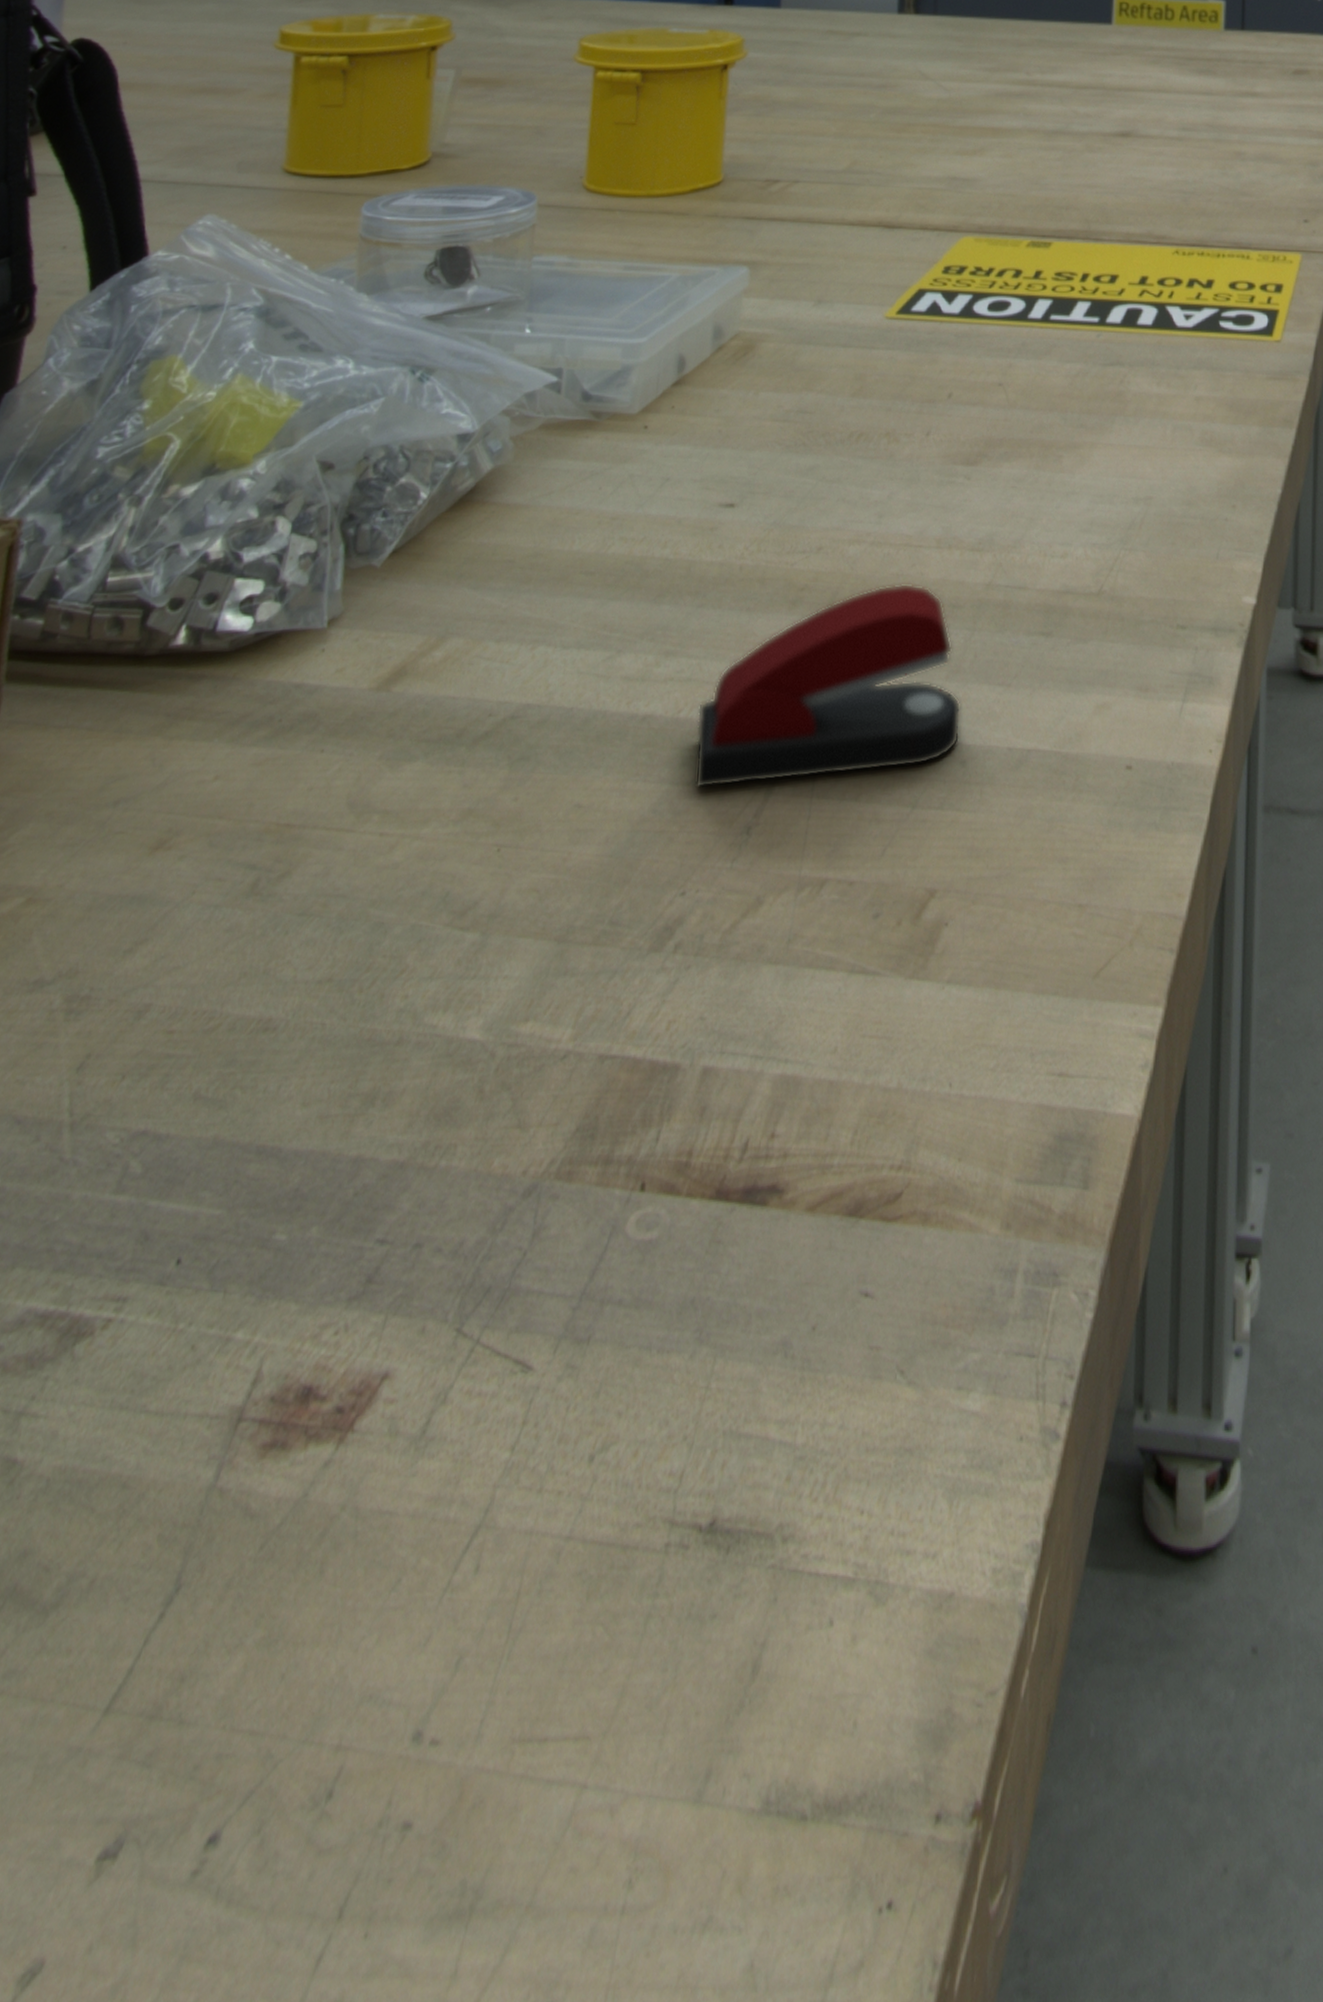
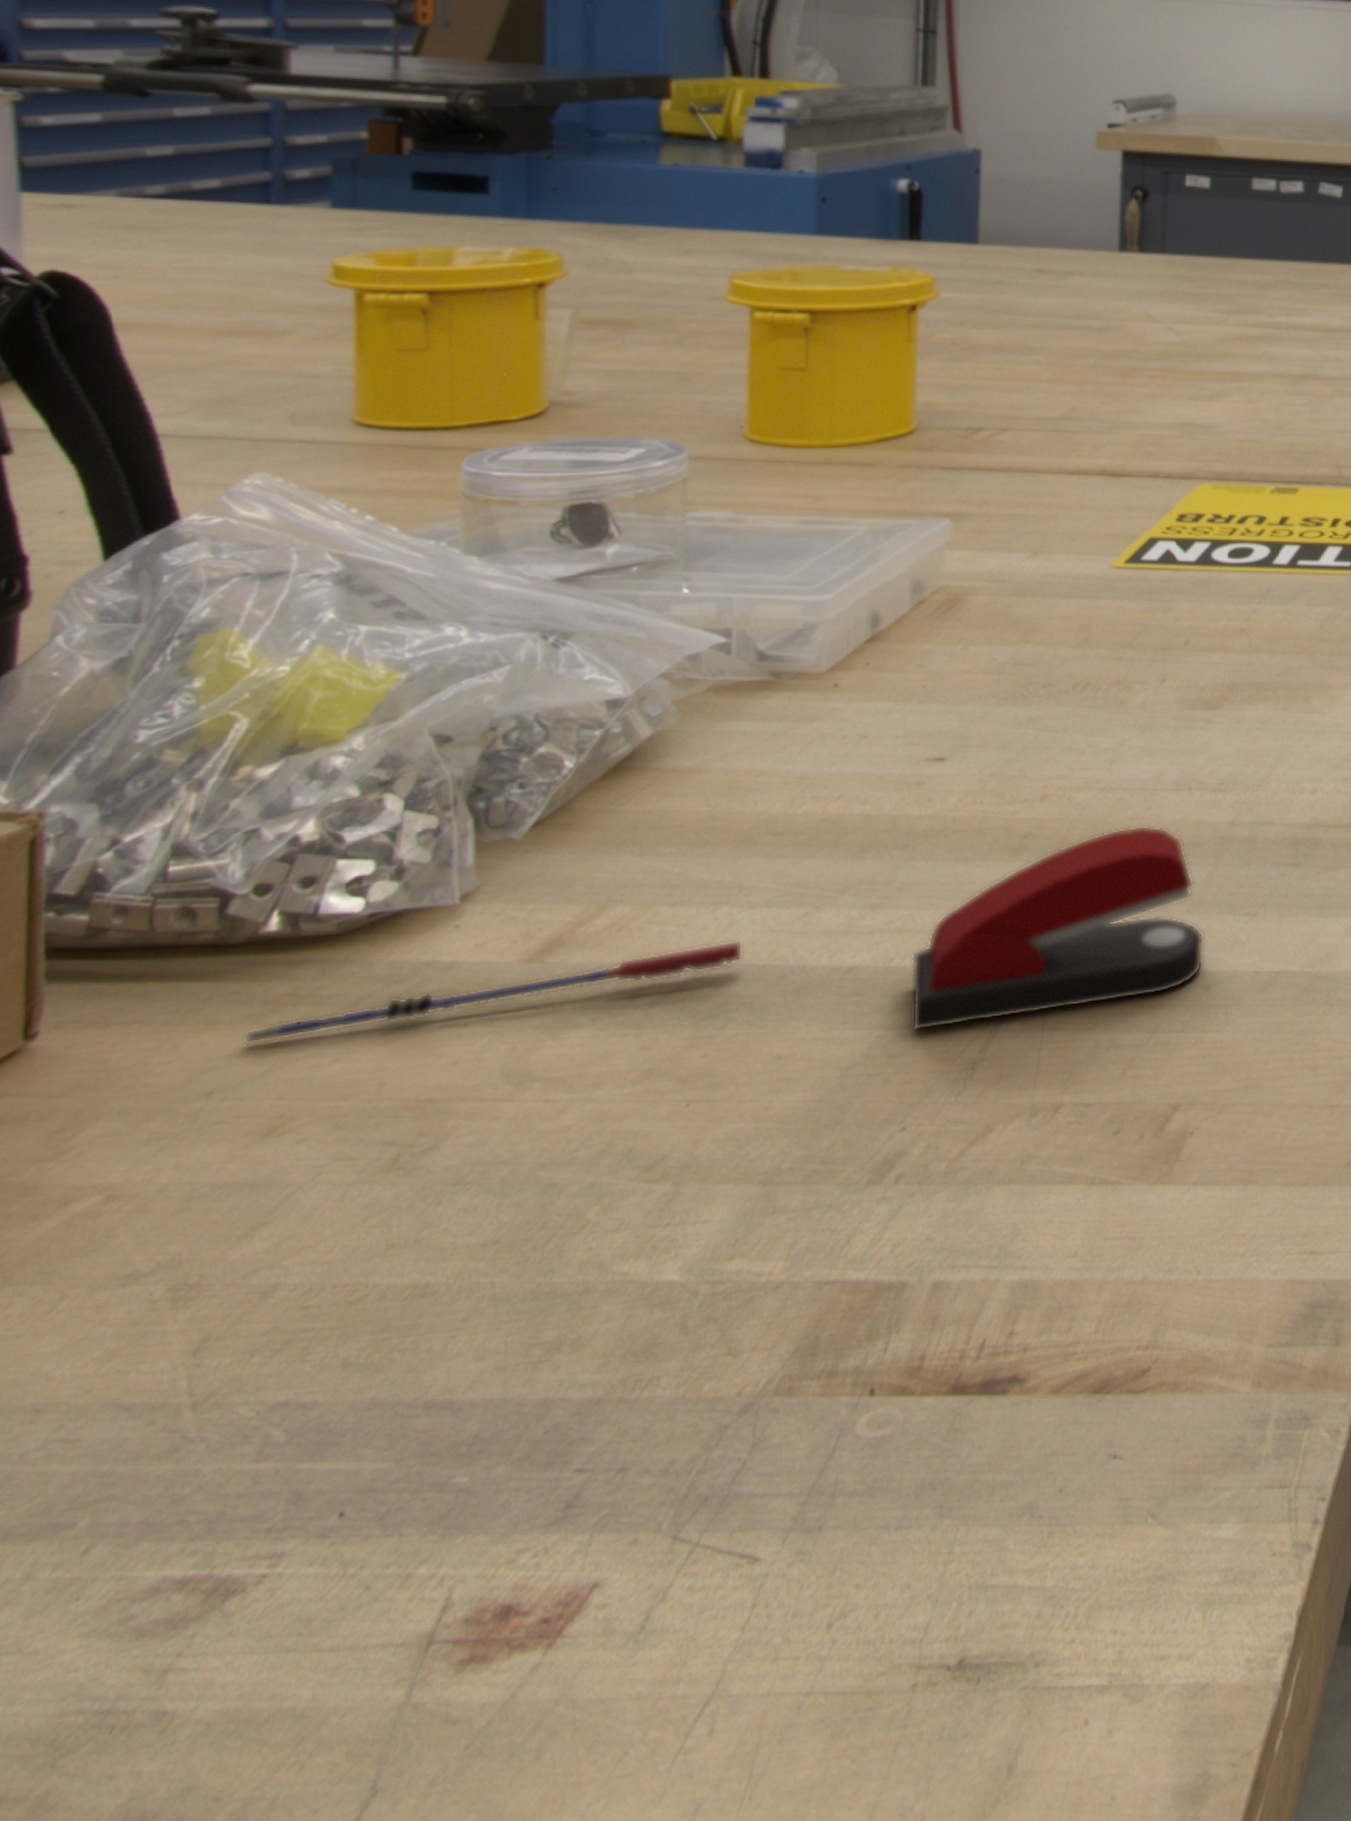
pen: none [148,680,555,757] -> present [245,940,743,1046]

